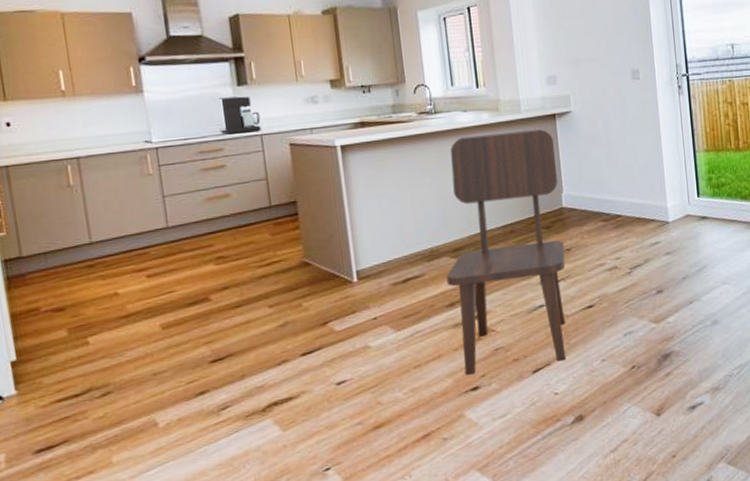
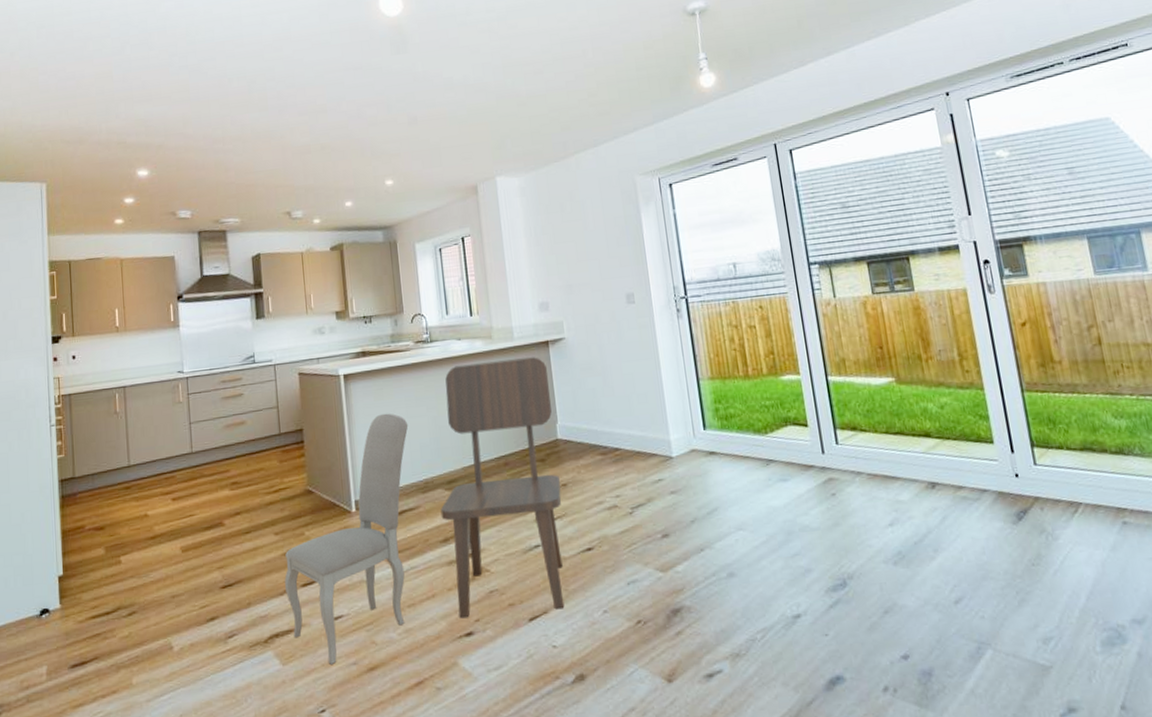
coffee maker: present [219,96,262,135] -> none [240,328,275,365]
dining chair: none [281,184,412,426] -> present [285,413,409,664]

